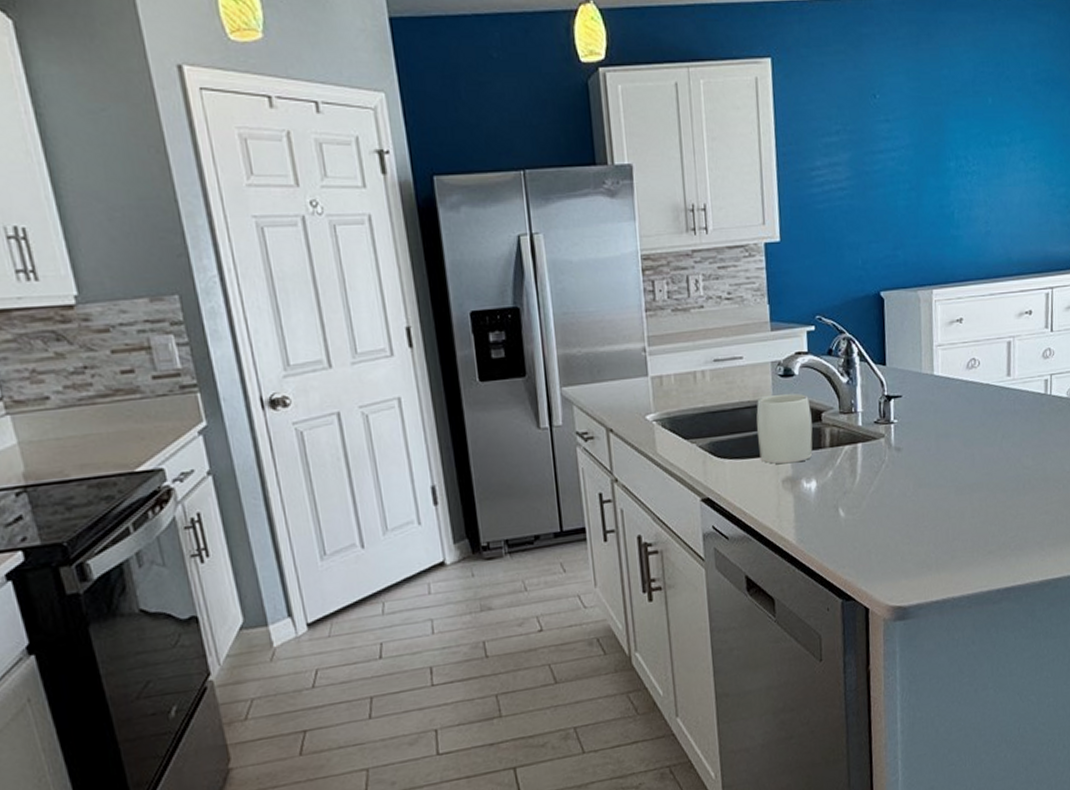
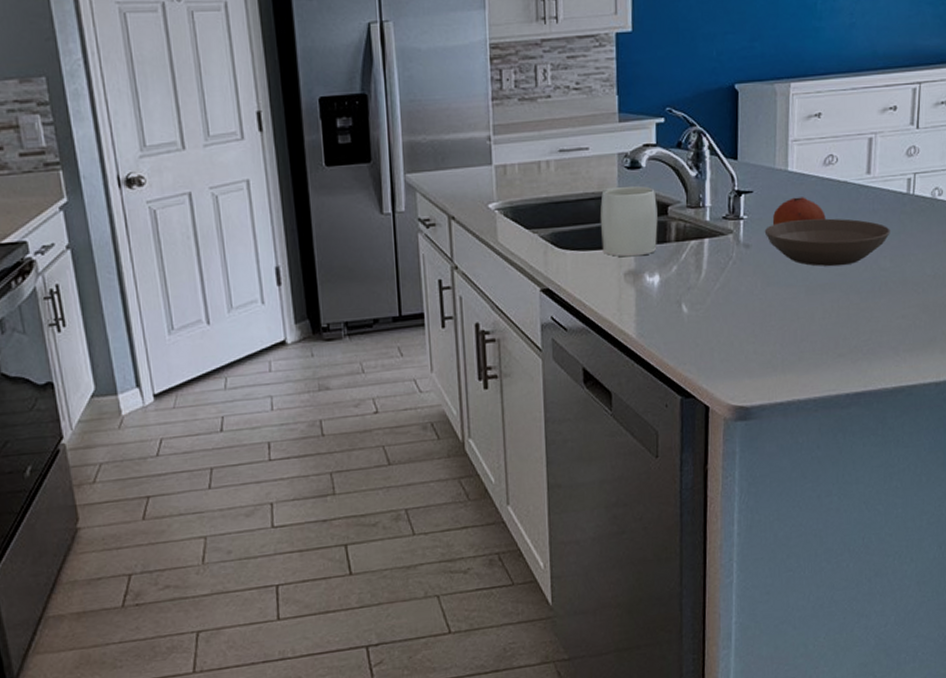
bowl: none [914,420,1031,467] -> present [764,218,890,267]
fruit: none [921,400,971,429] -> present [772,197,826,226]

